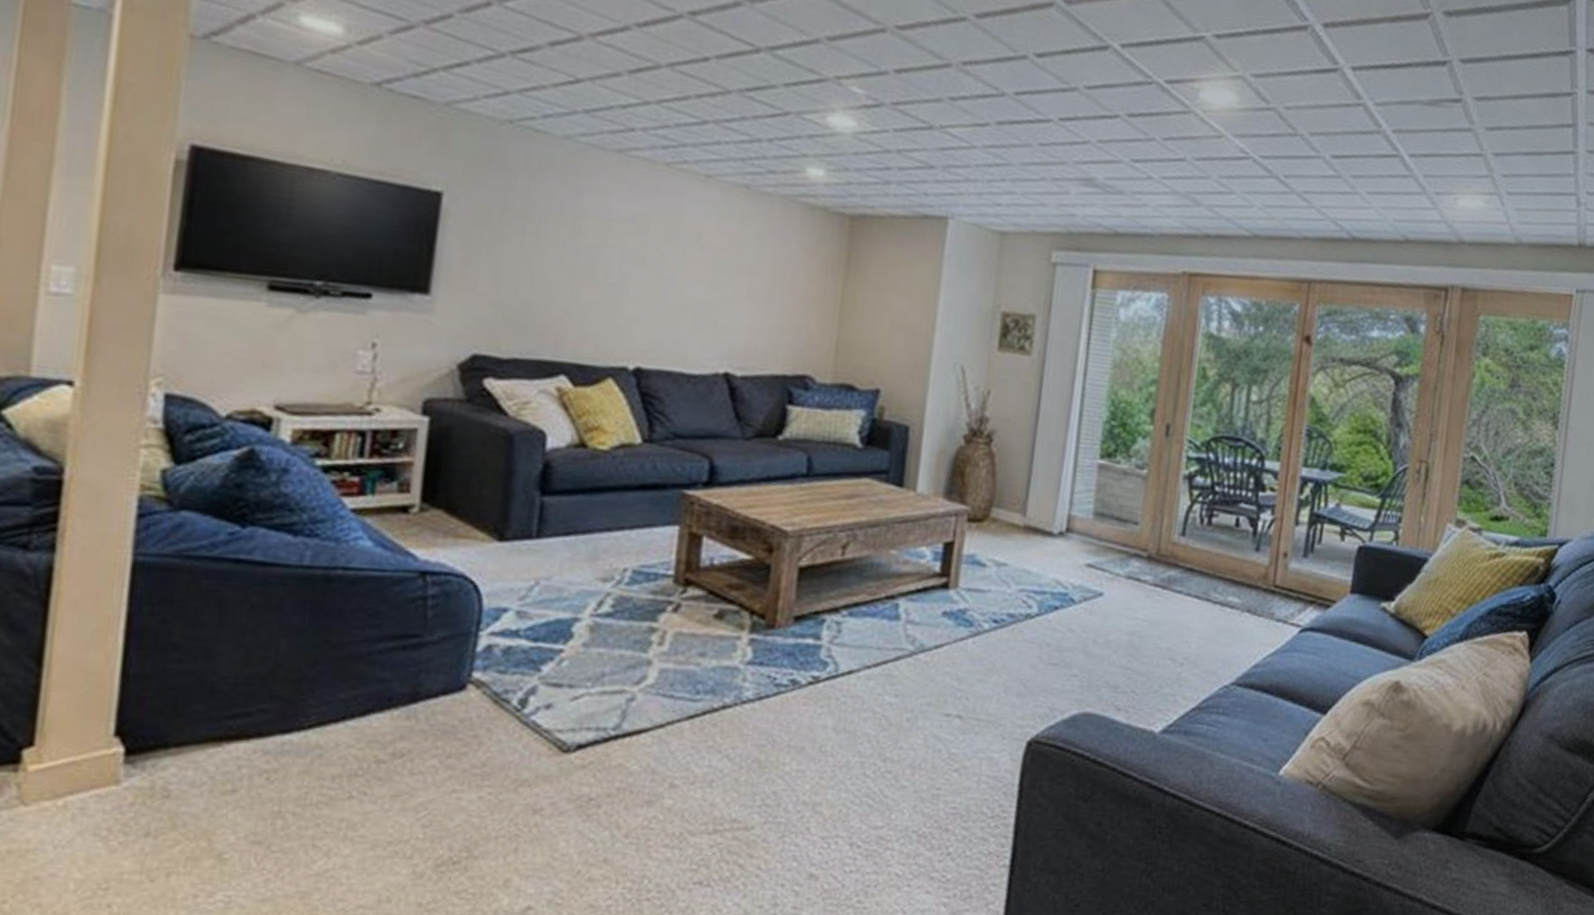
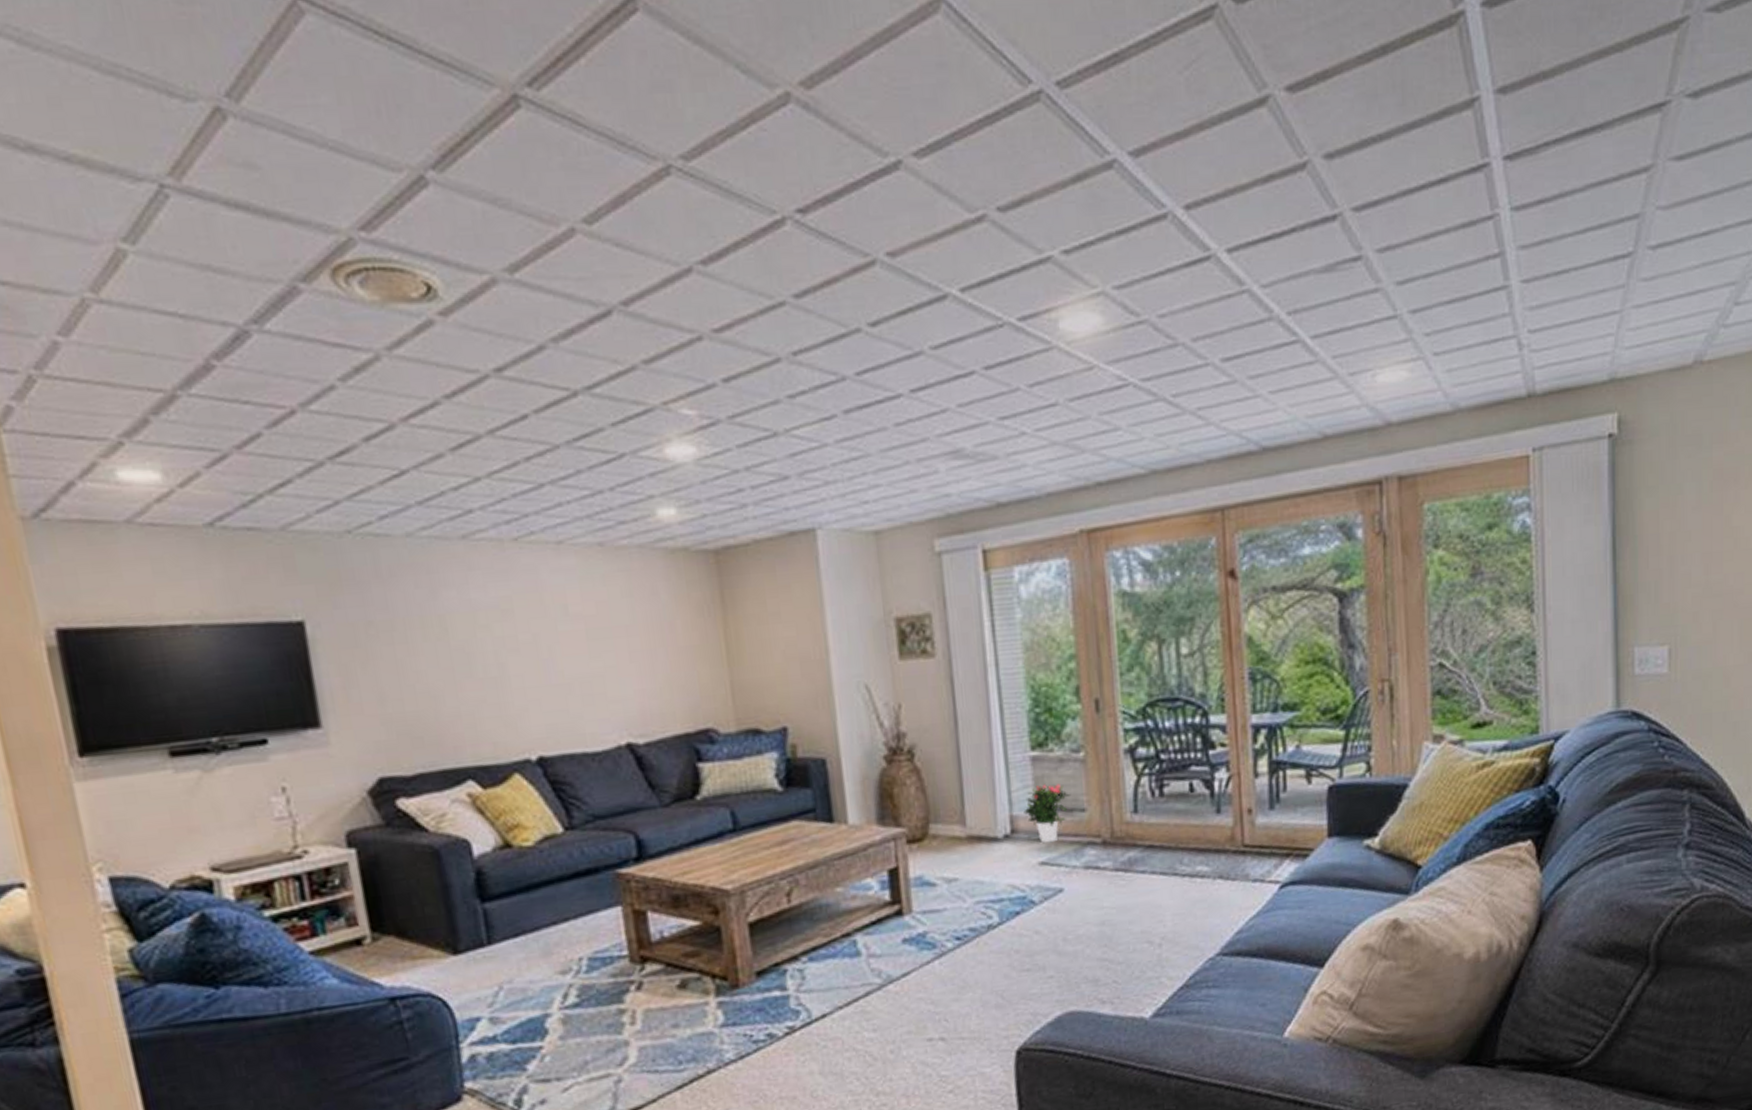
potted flower: none [1081,491,1127,548] -> present [1024,783,1070,843]

